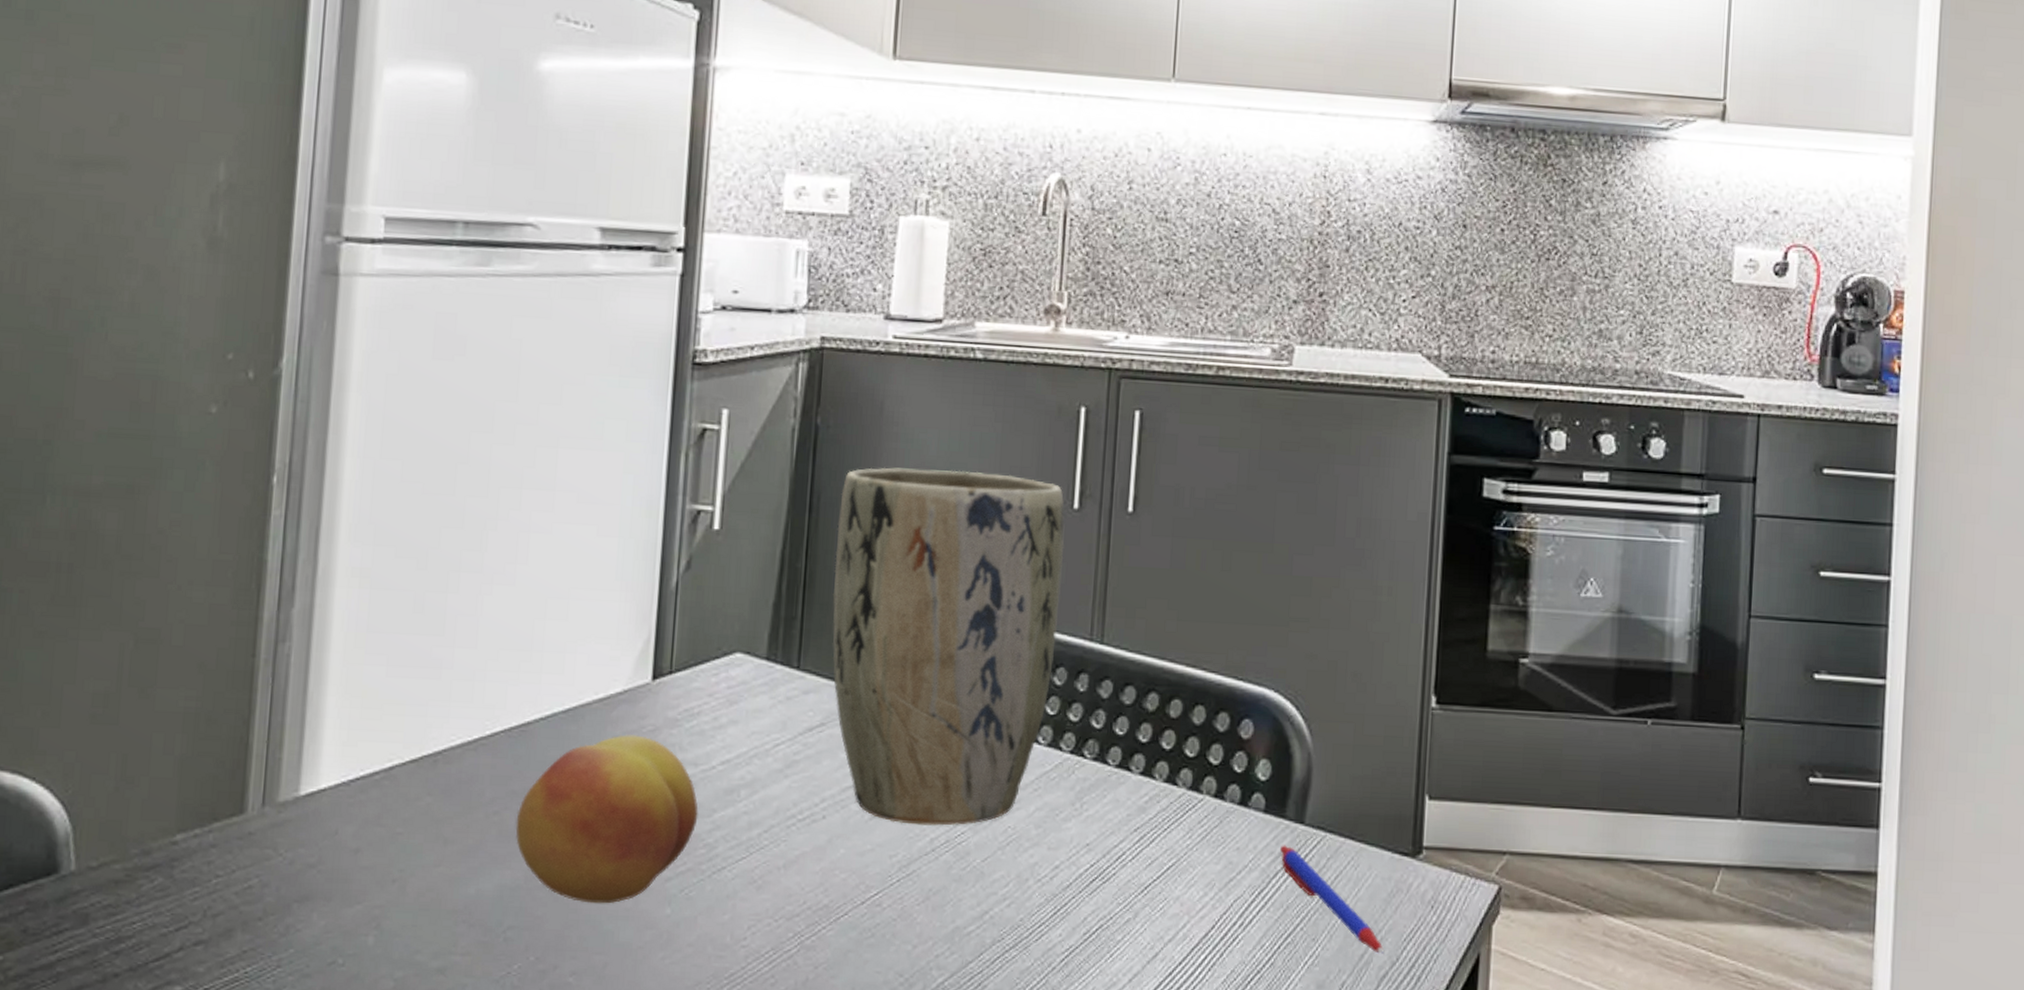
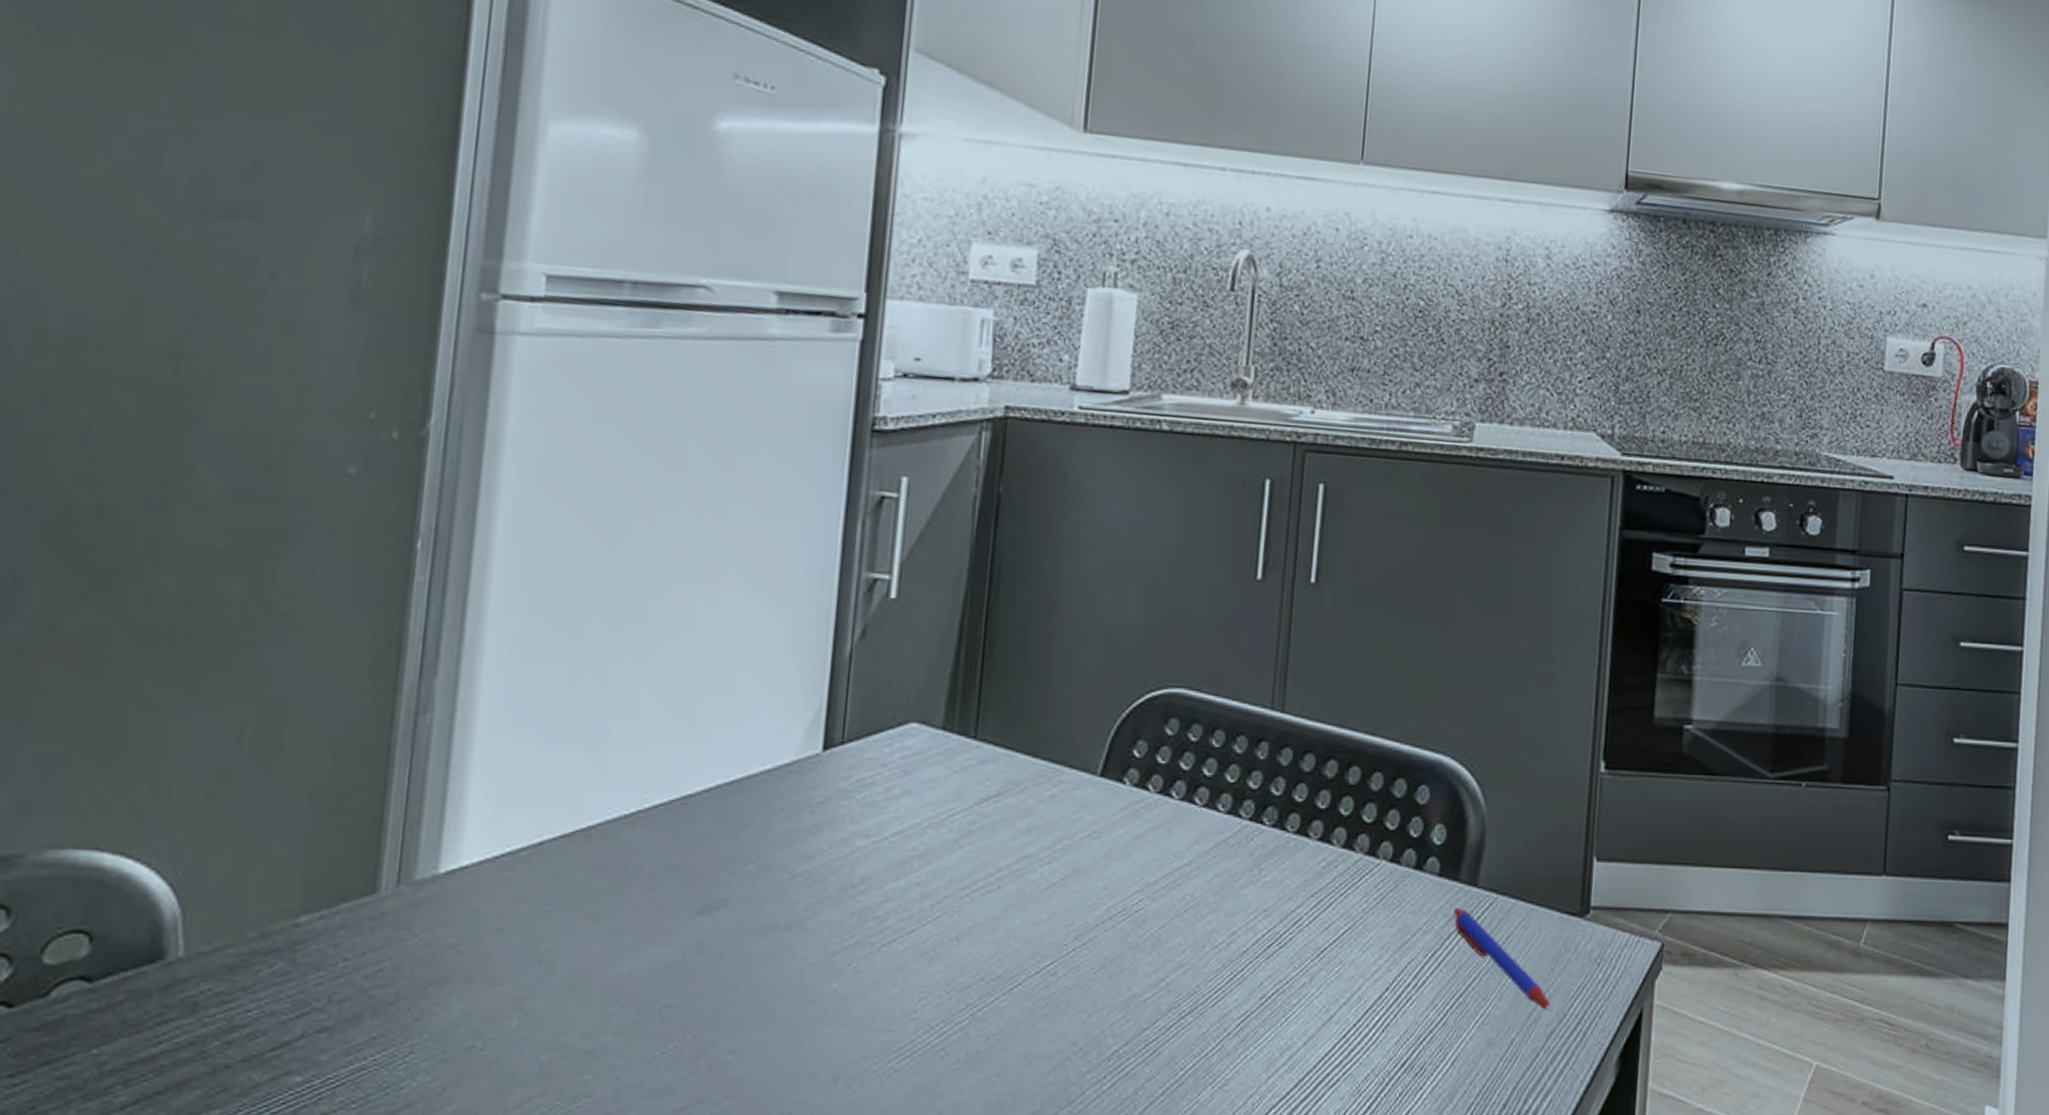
fruit: present [515,734,699,904] -> none [674,806,869,980]
plant pot: present [832,467,1065,826] -> none [1010,537,1248,894]

